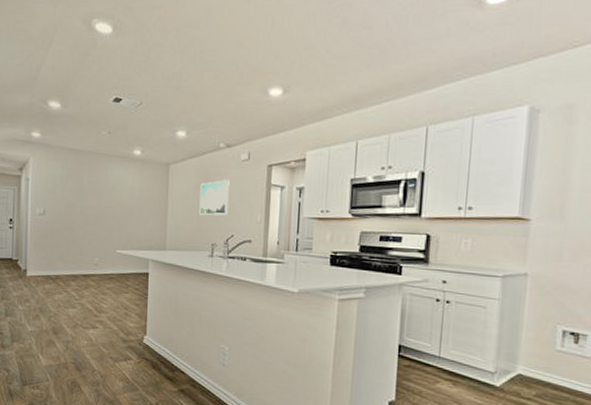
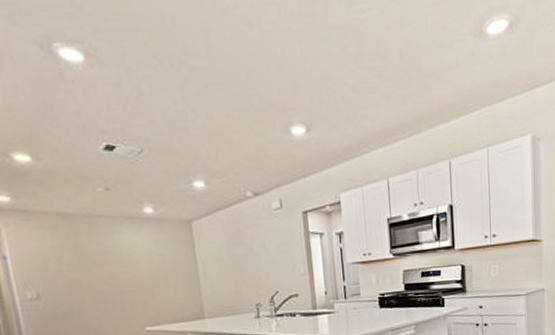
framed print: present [199,180,230,216] -> none [232,232,268,275]

